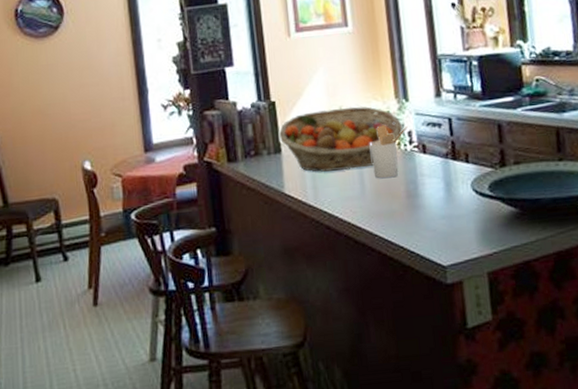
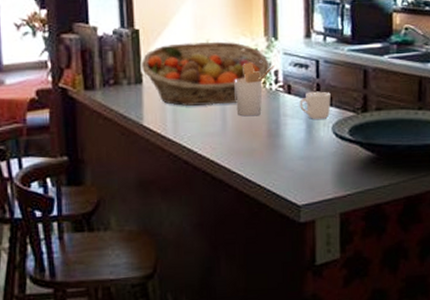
mug: none [436,148,468,178] -> present [300,91,331,119]

